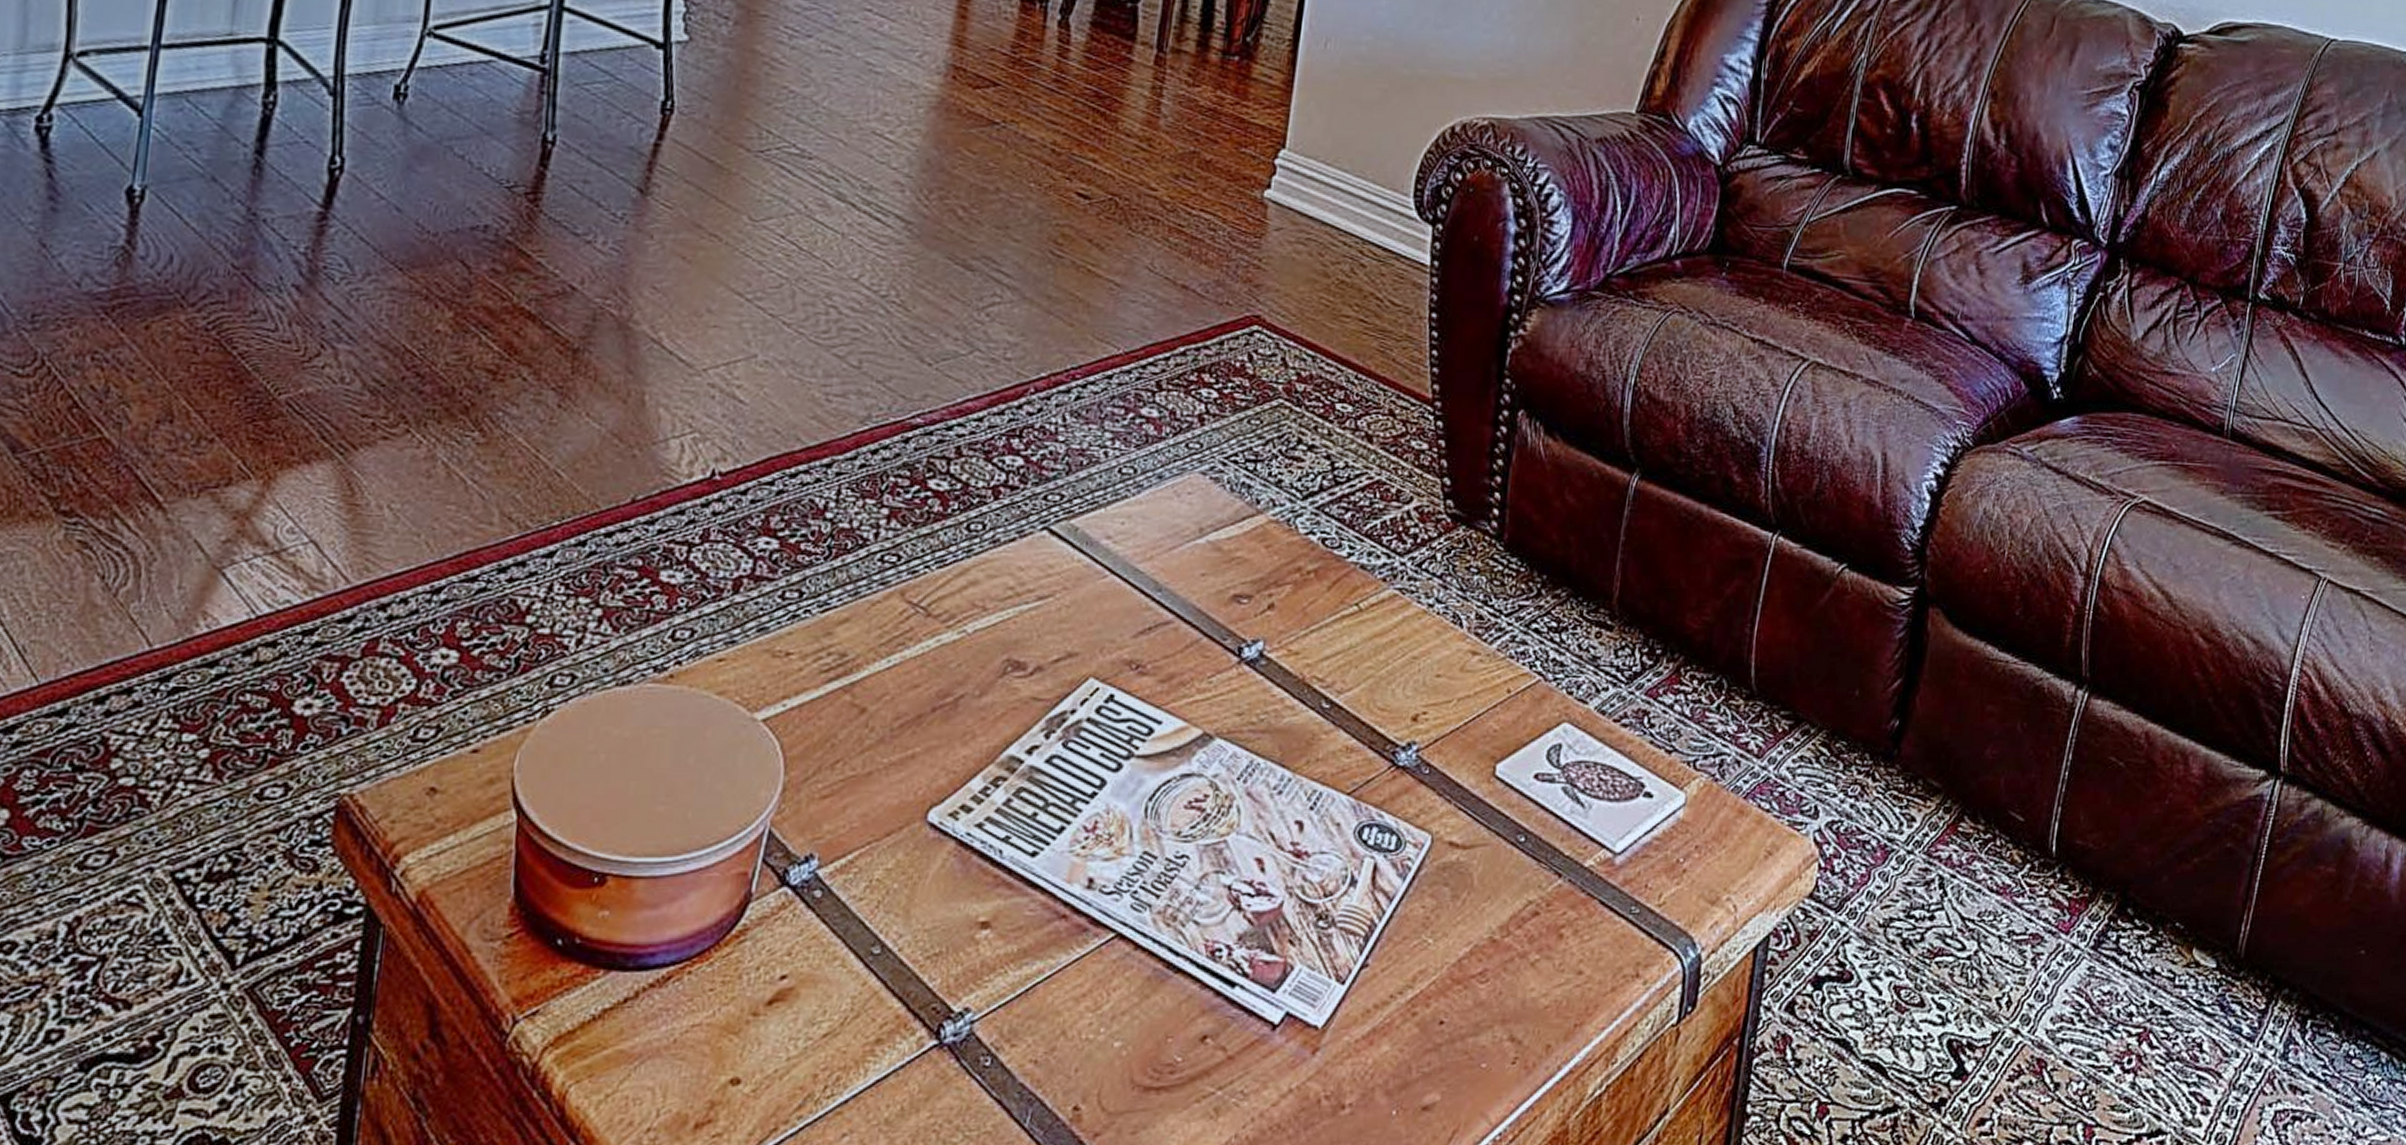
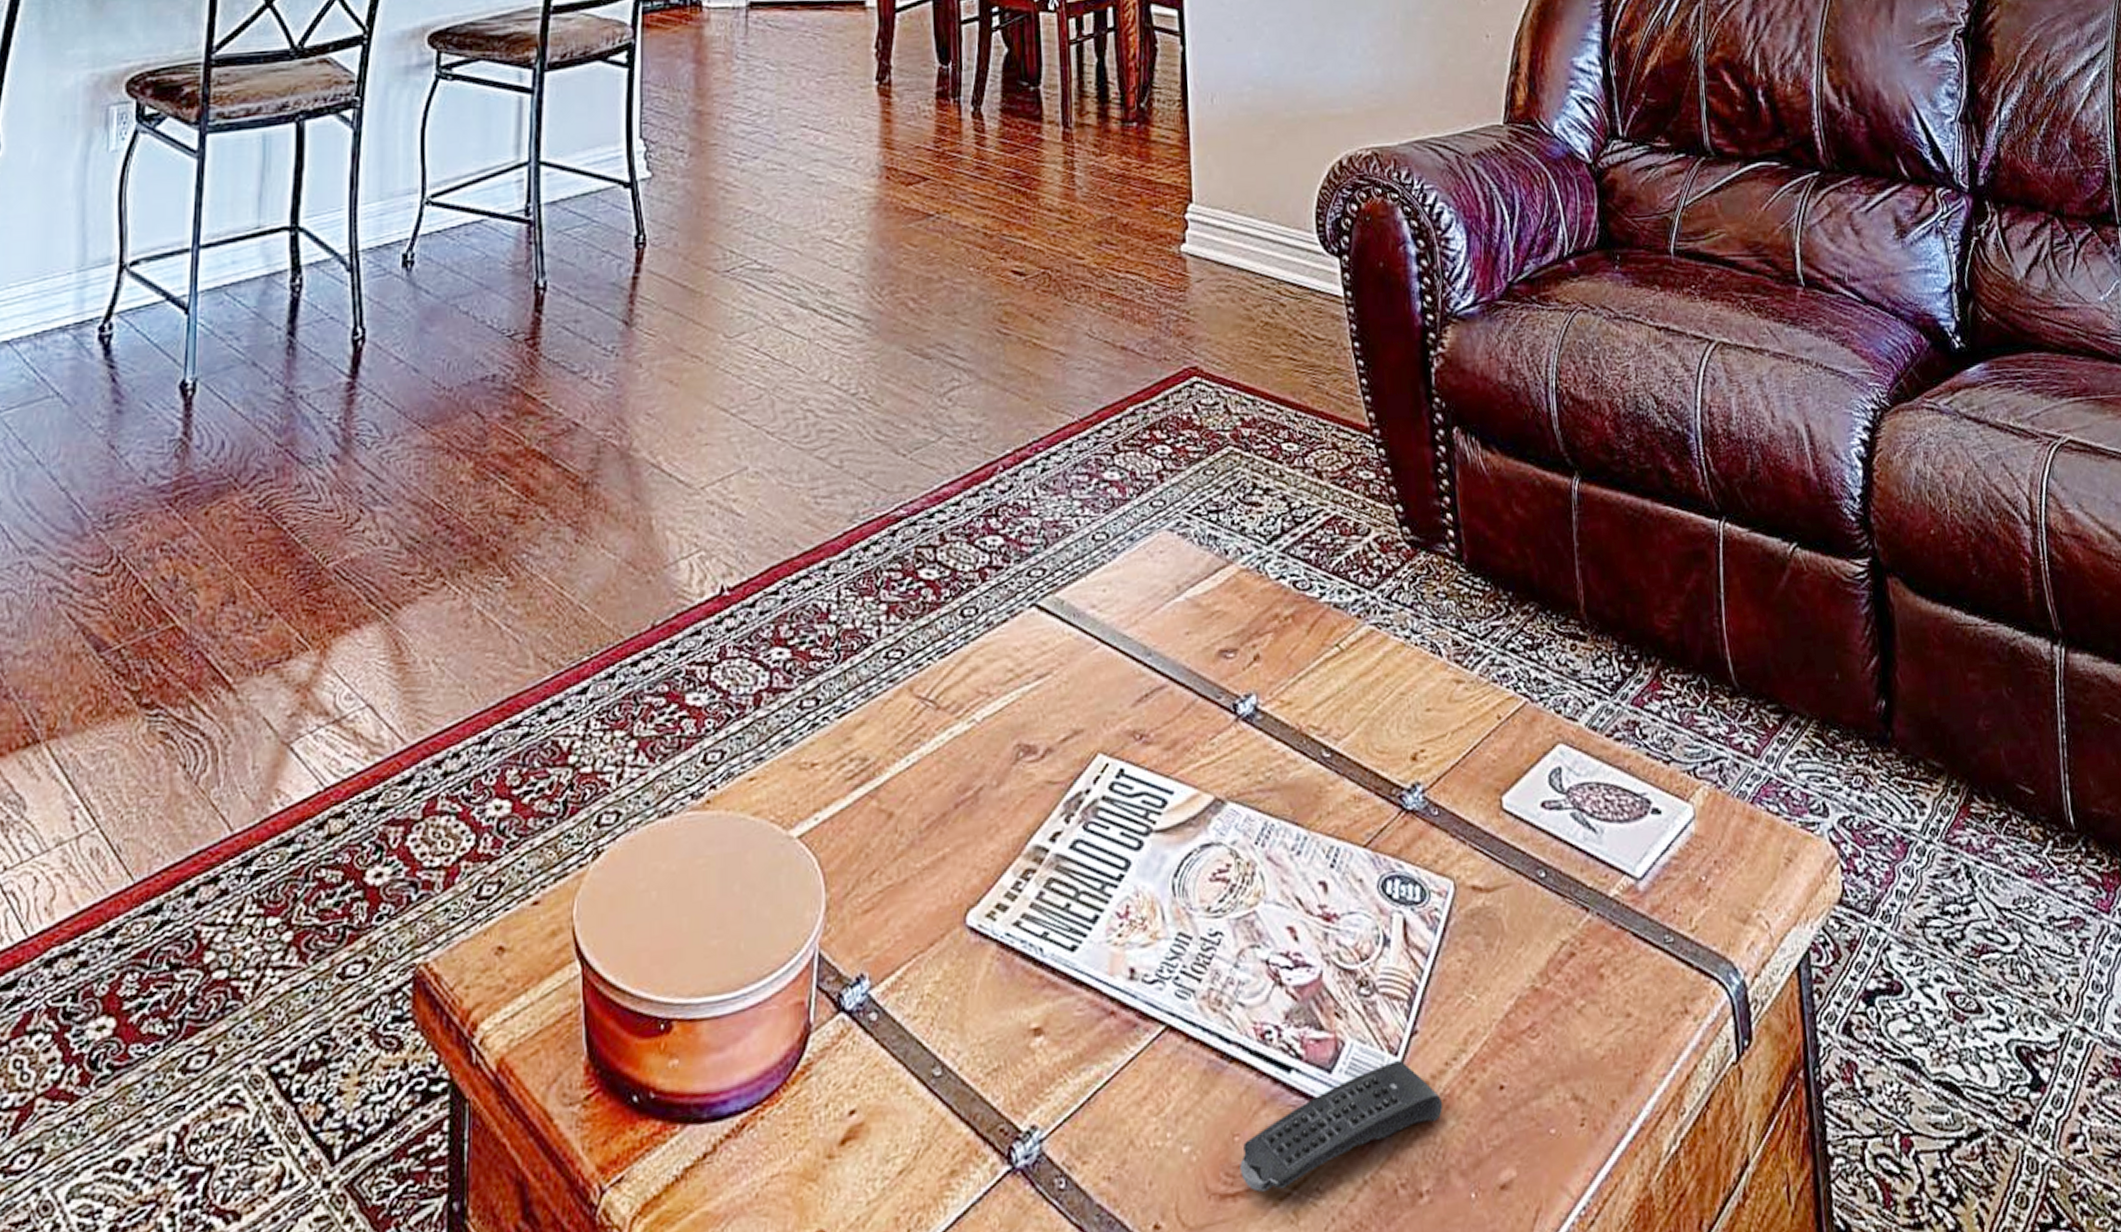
remote control: none [1168,989,1381,1090] -> present [1240,1060,1443,1193]

